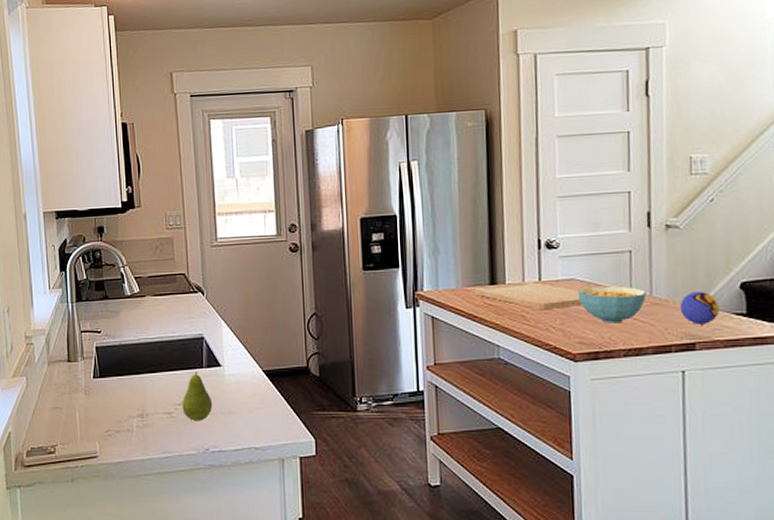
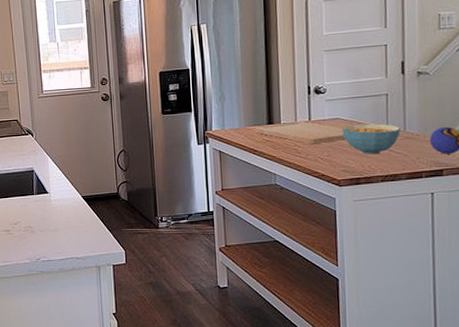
fruit: present [182,370,213,421] -> none [17,196,43,237]

